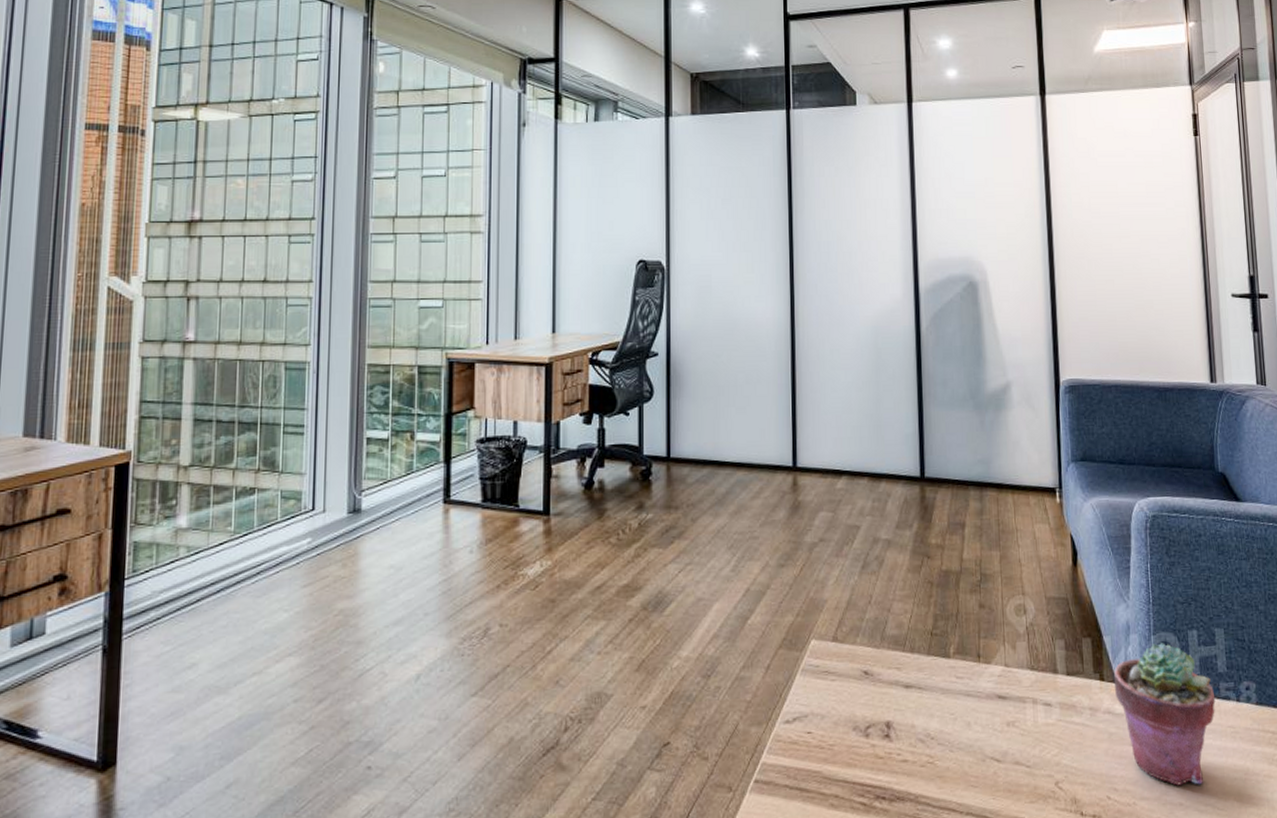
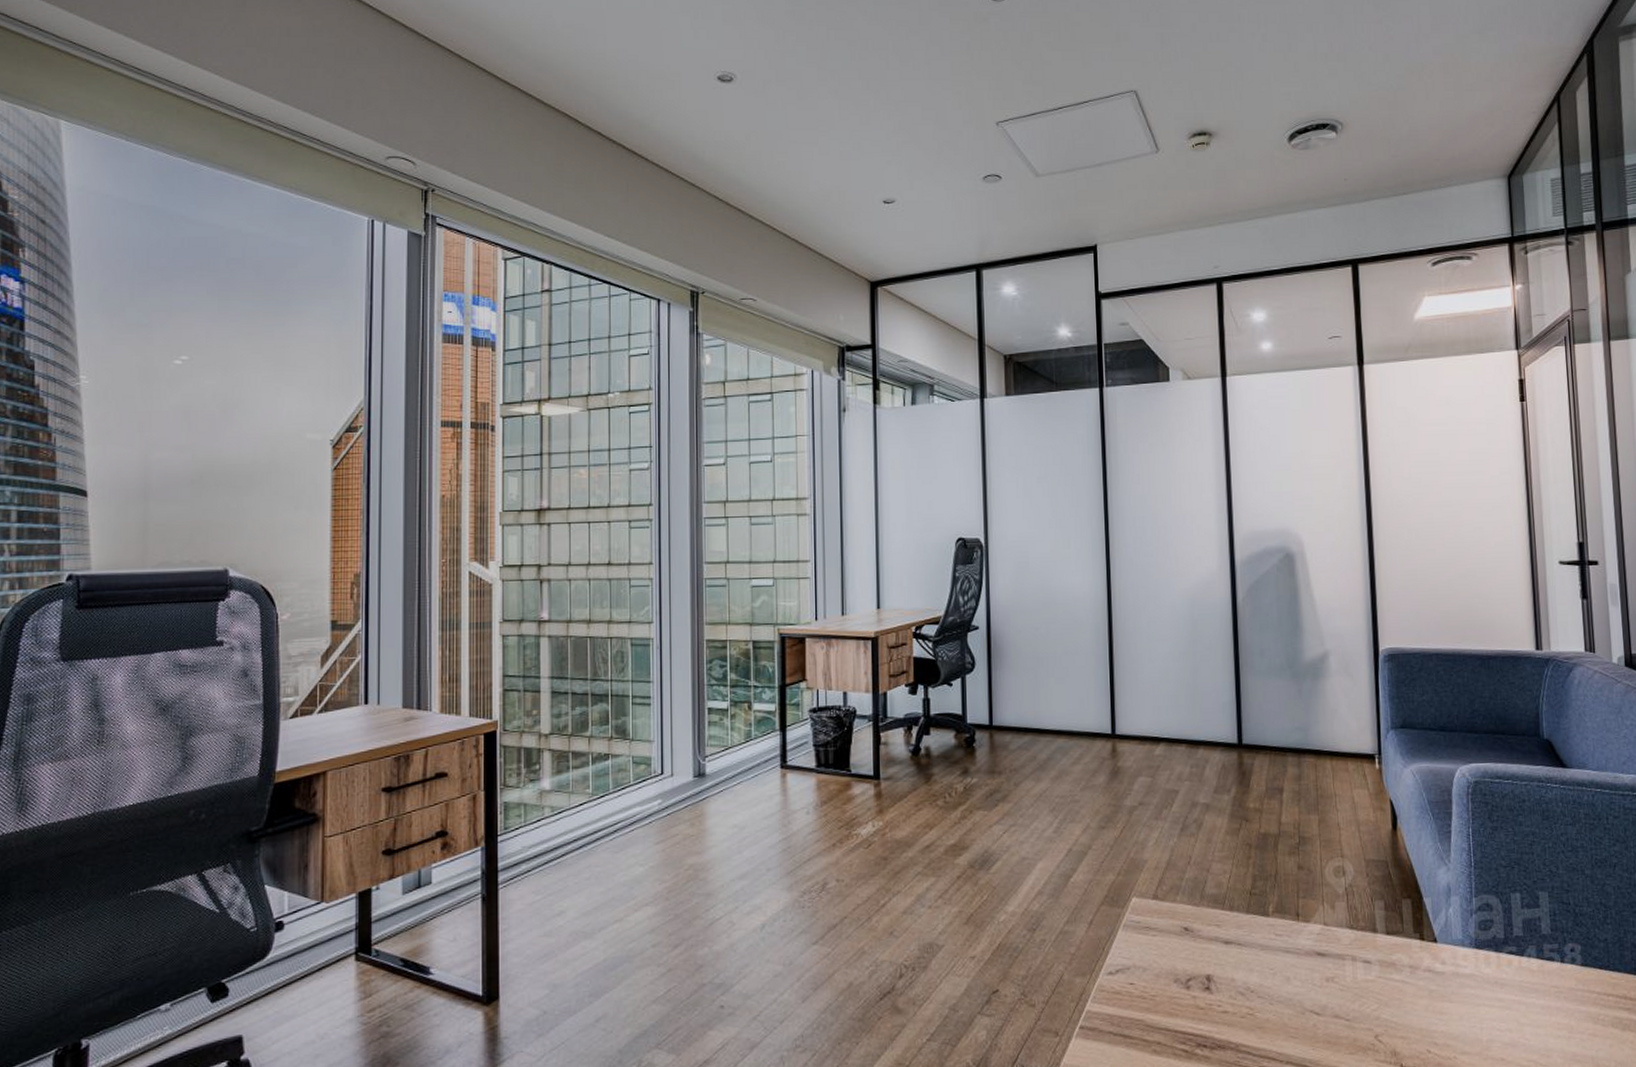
potted succulent: present [1113,643,1216,786] -> none [1433,905,1539,1042]

